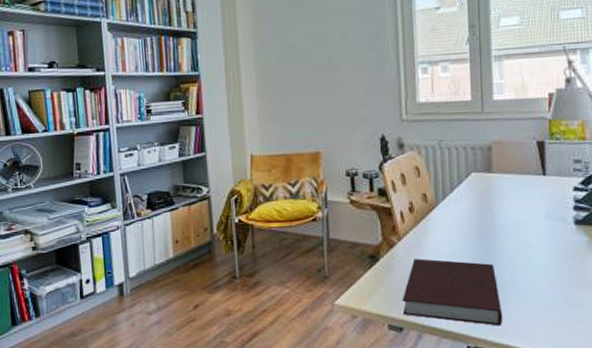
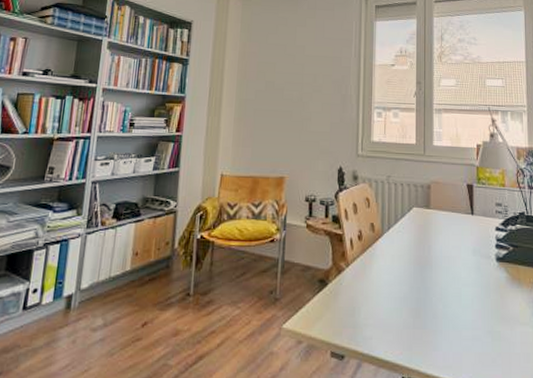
notebook: present [402,258,503,326] -> none [345,285,435,357]

